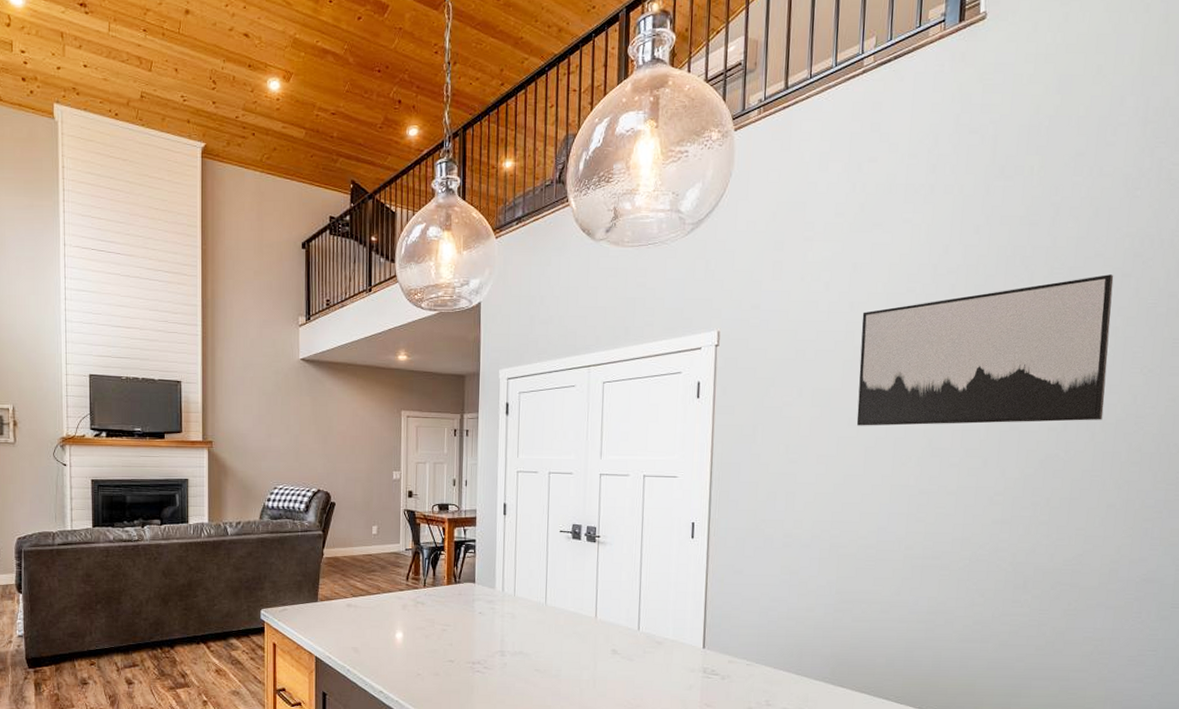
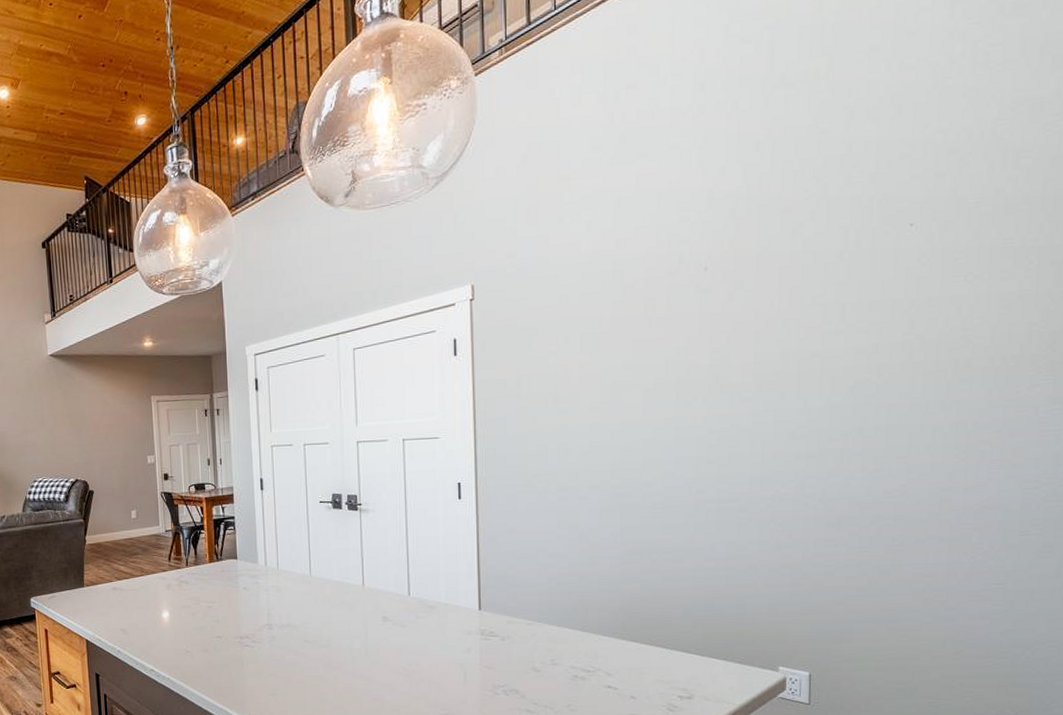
wall art: present [856,274,1114,426] -> none [630,176,925,369]

